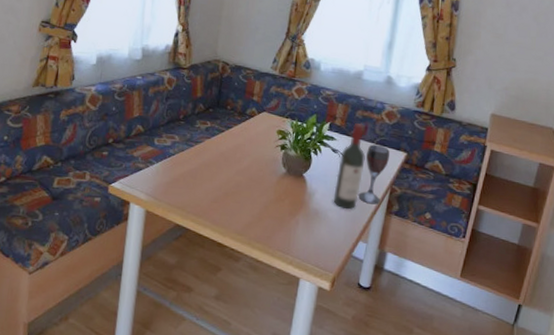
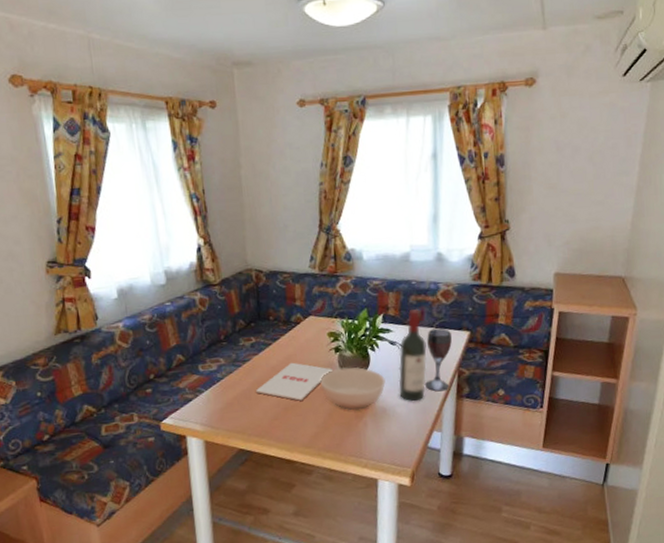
magazine: none [201,151,277,189] -> present [255,362,334,401]
bowl: none [262,165,323,207] -> present [320,367,386,410]

